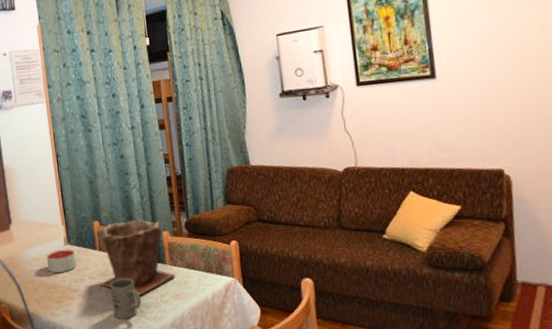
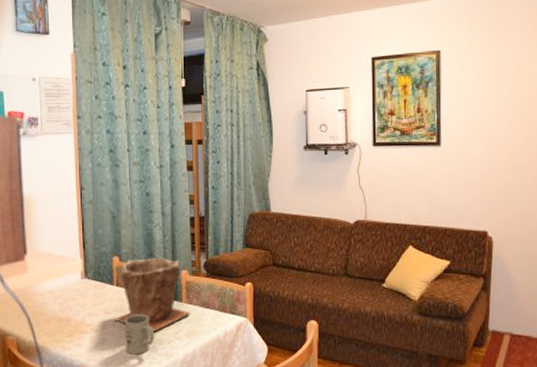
candle: present [46,249,76,273] -> none [61,283,92,307]

